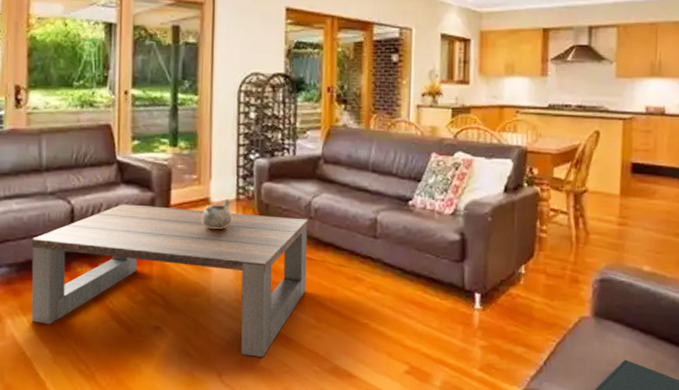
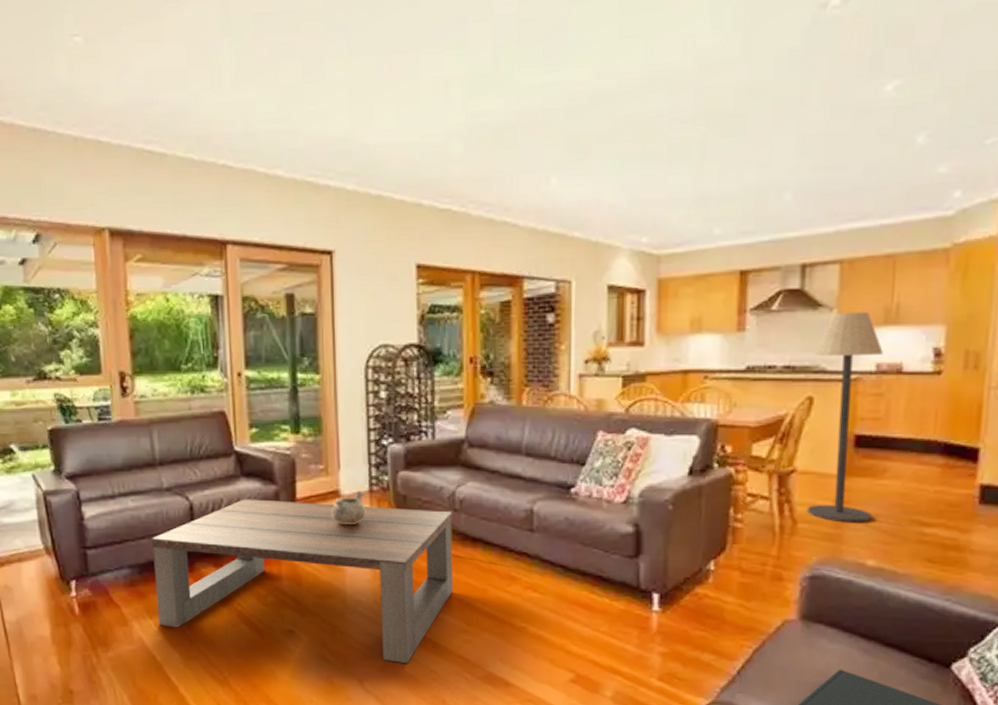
floor lamp: none [596,65,650,235] -> present [806,311,883,523]

